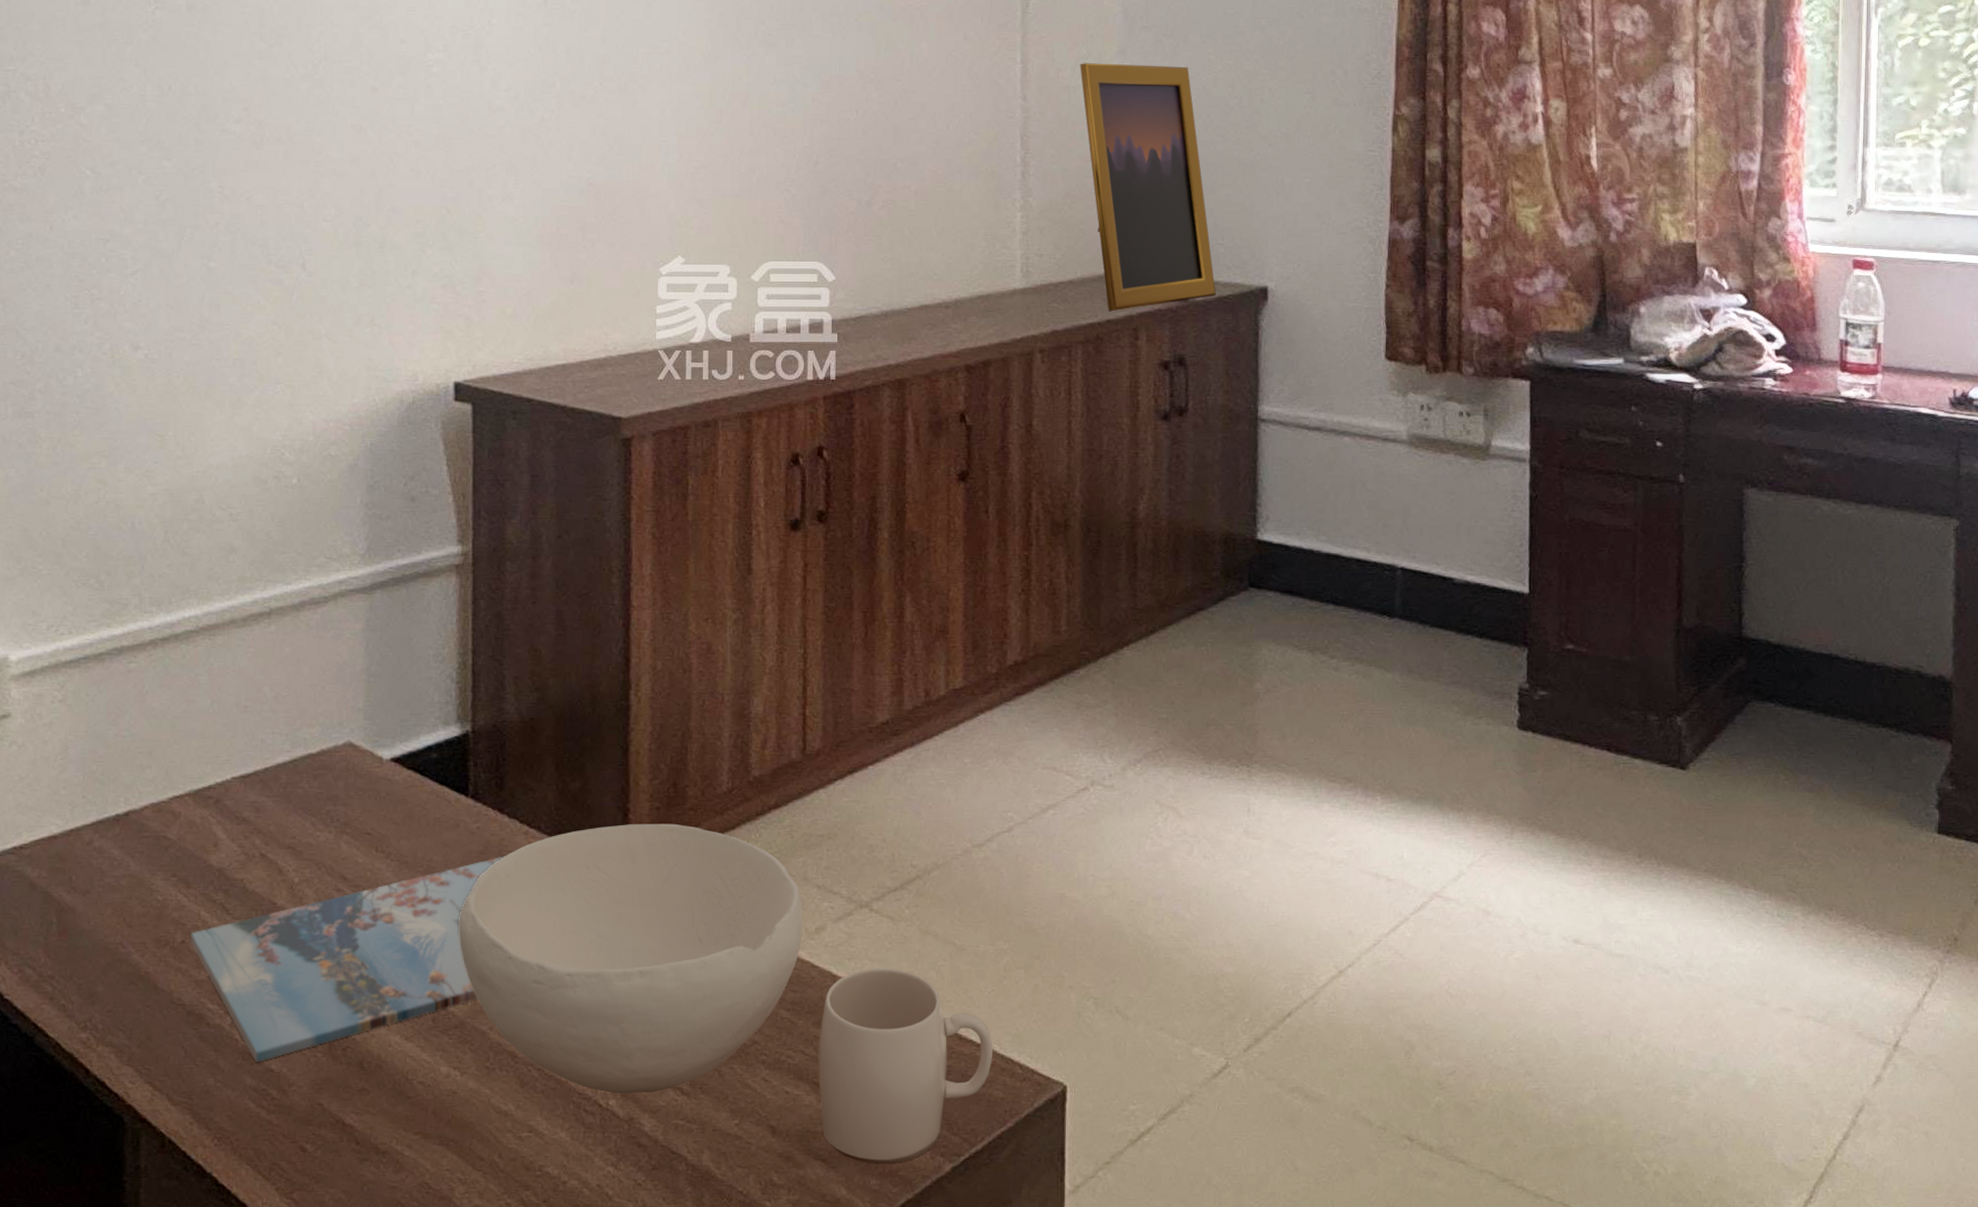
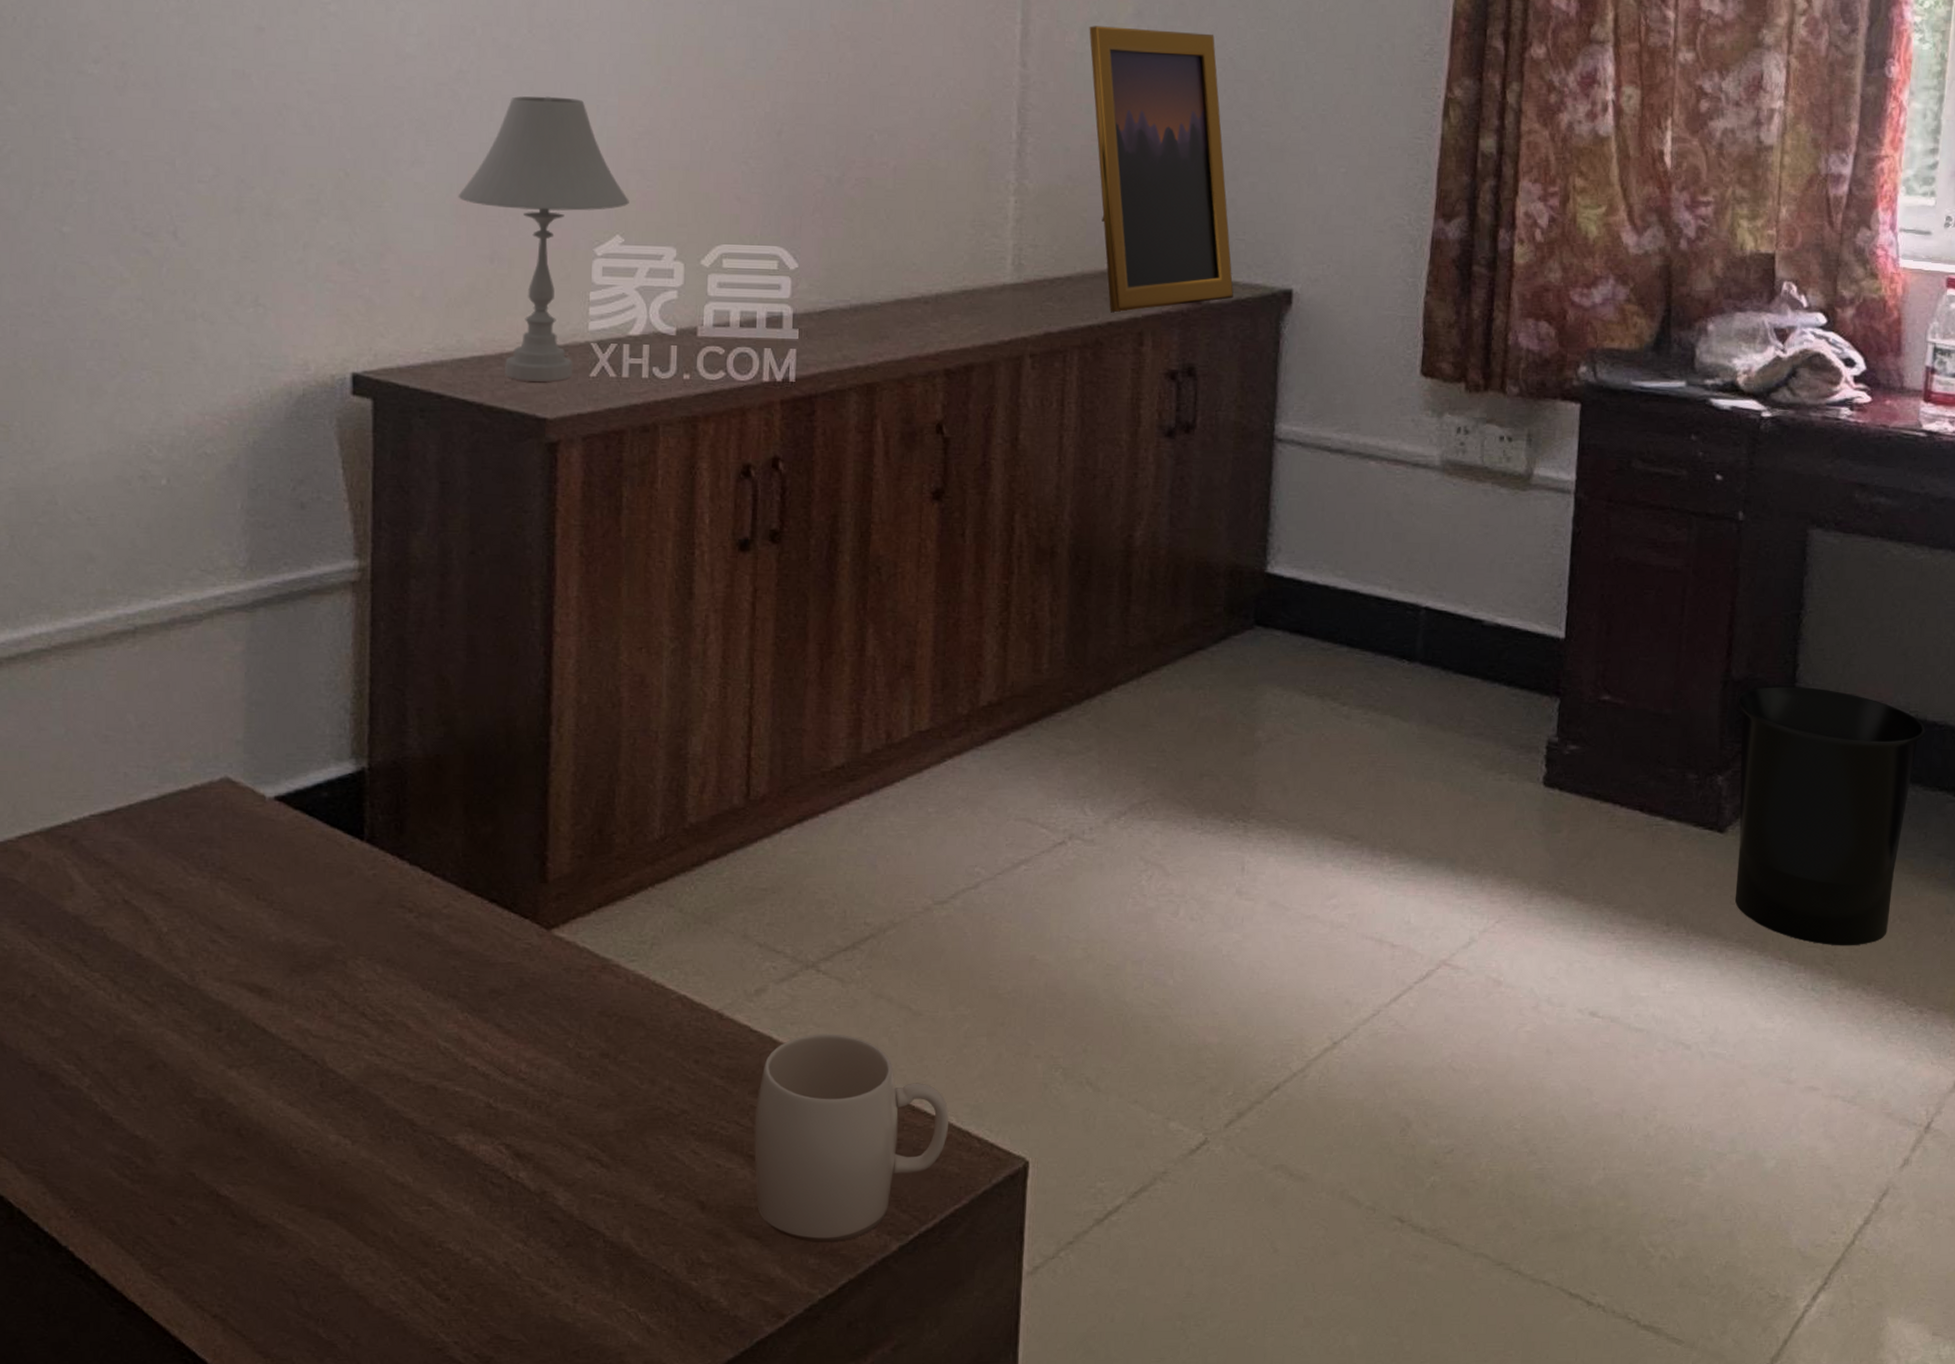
magazine: present [190,856,505,1063] -> none [42,906,405,1129]
decorative bowl: present [459,823,803,1094] -> none [351,873,741,1166]
table lamp: none [542,139,689,385] -> present [458,96,629,382]
waste bin: none [1689,632,1864,874] -> present [1735,685,1925,946]

